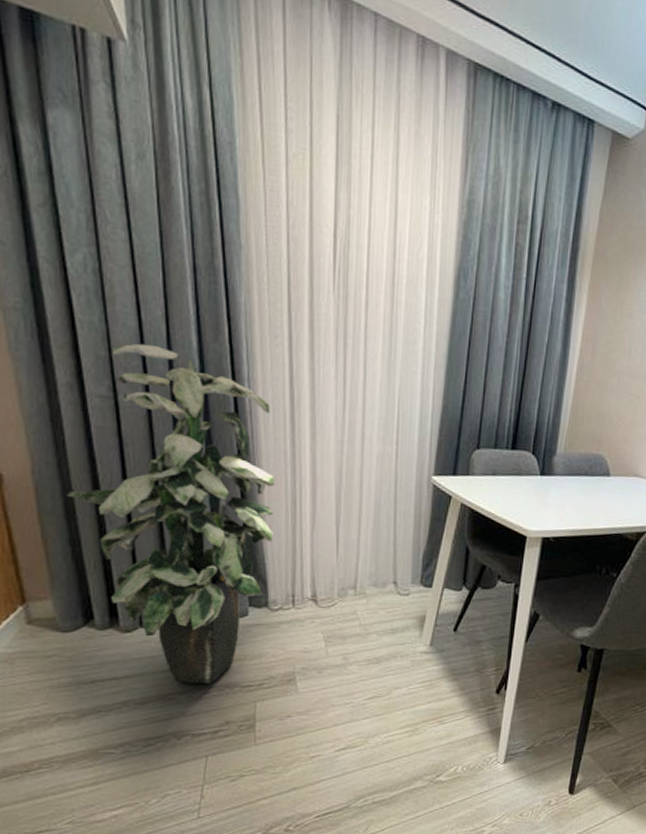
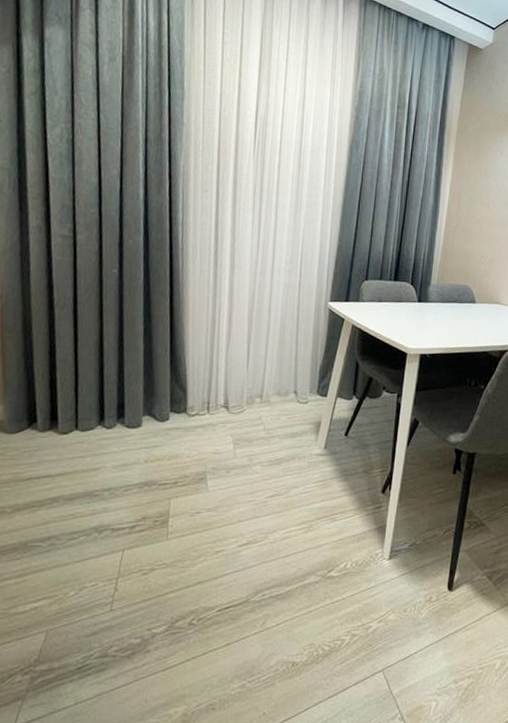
indoor plant: present [67,343,275,685] -> none [27,195,199,482]

